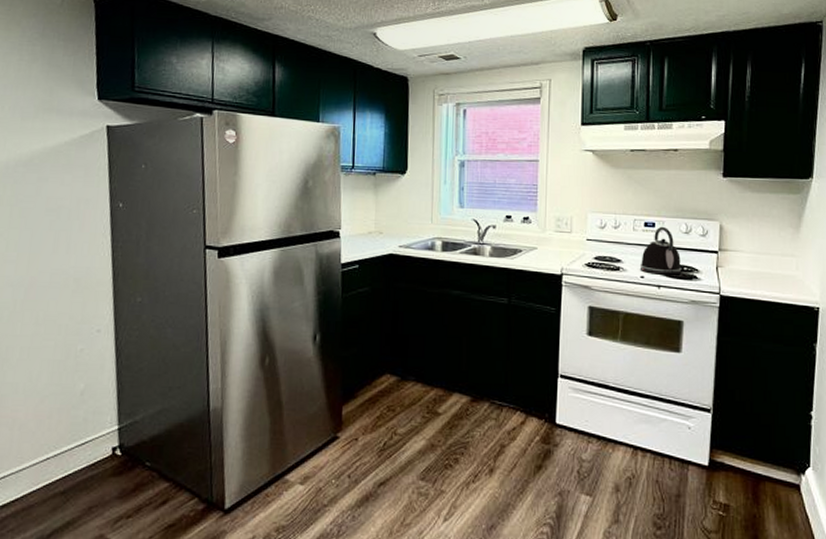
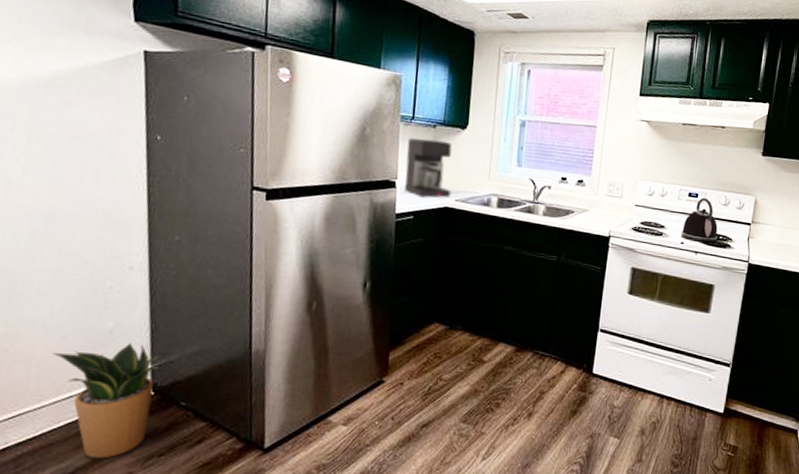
potted plant: none [33,404,126,521] -> present [53,343,160,459]
coffee maker: none [348,186,395,246] -> present [404,138,452,198]

